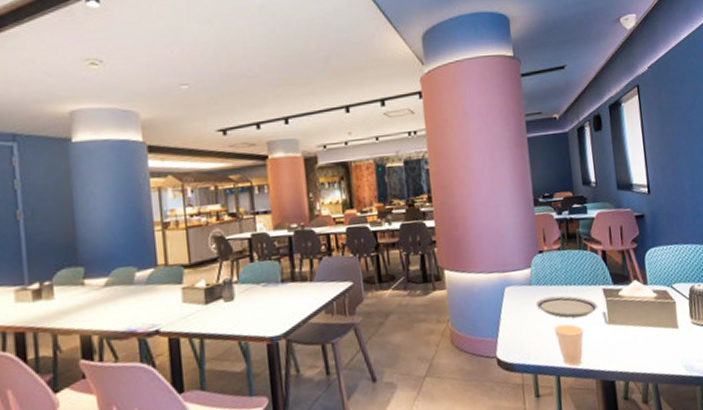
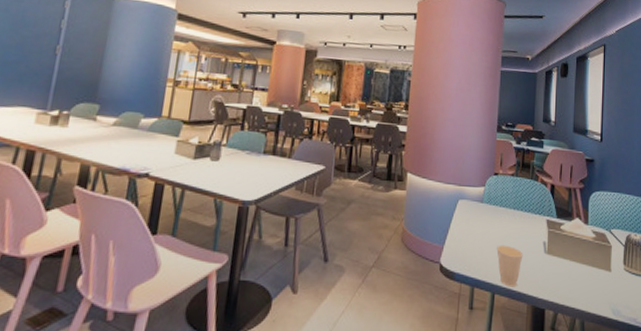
plate: present [535,295,597,318] -> none [483,217,539,241]

